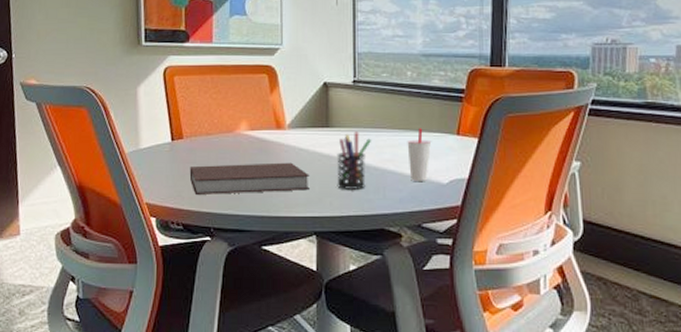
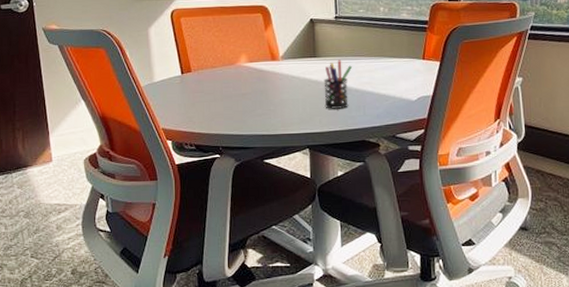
notebook: present [189,162,310,194] -> none [198,88,302,119]
cup: present [407,128,432,181] -> none [382,55,402,100]

